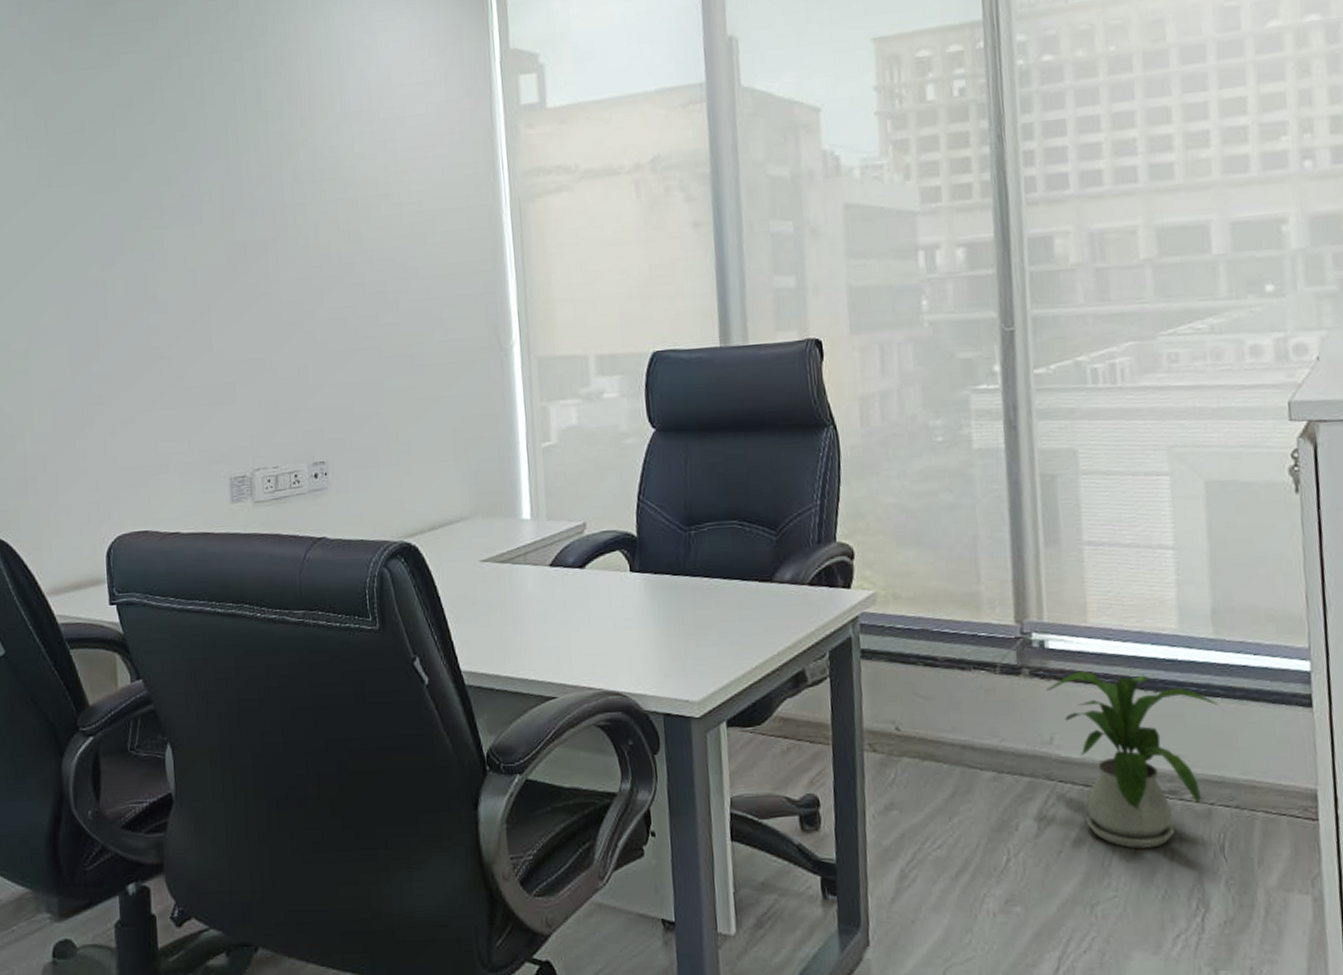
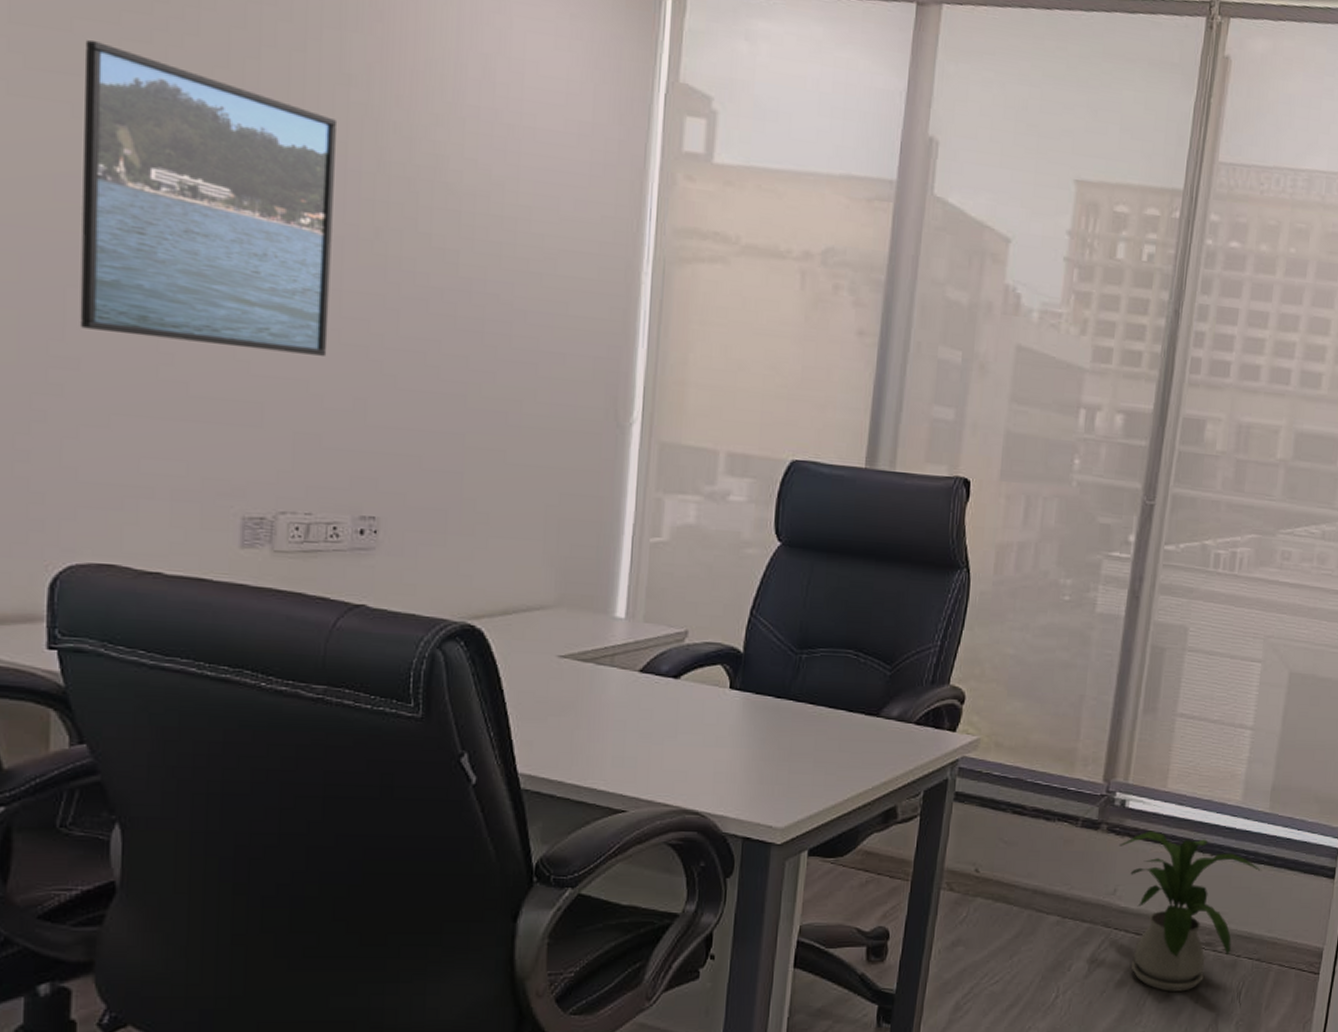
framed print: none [93,134,275,350] -> present [79,40,336,356]

